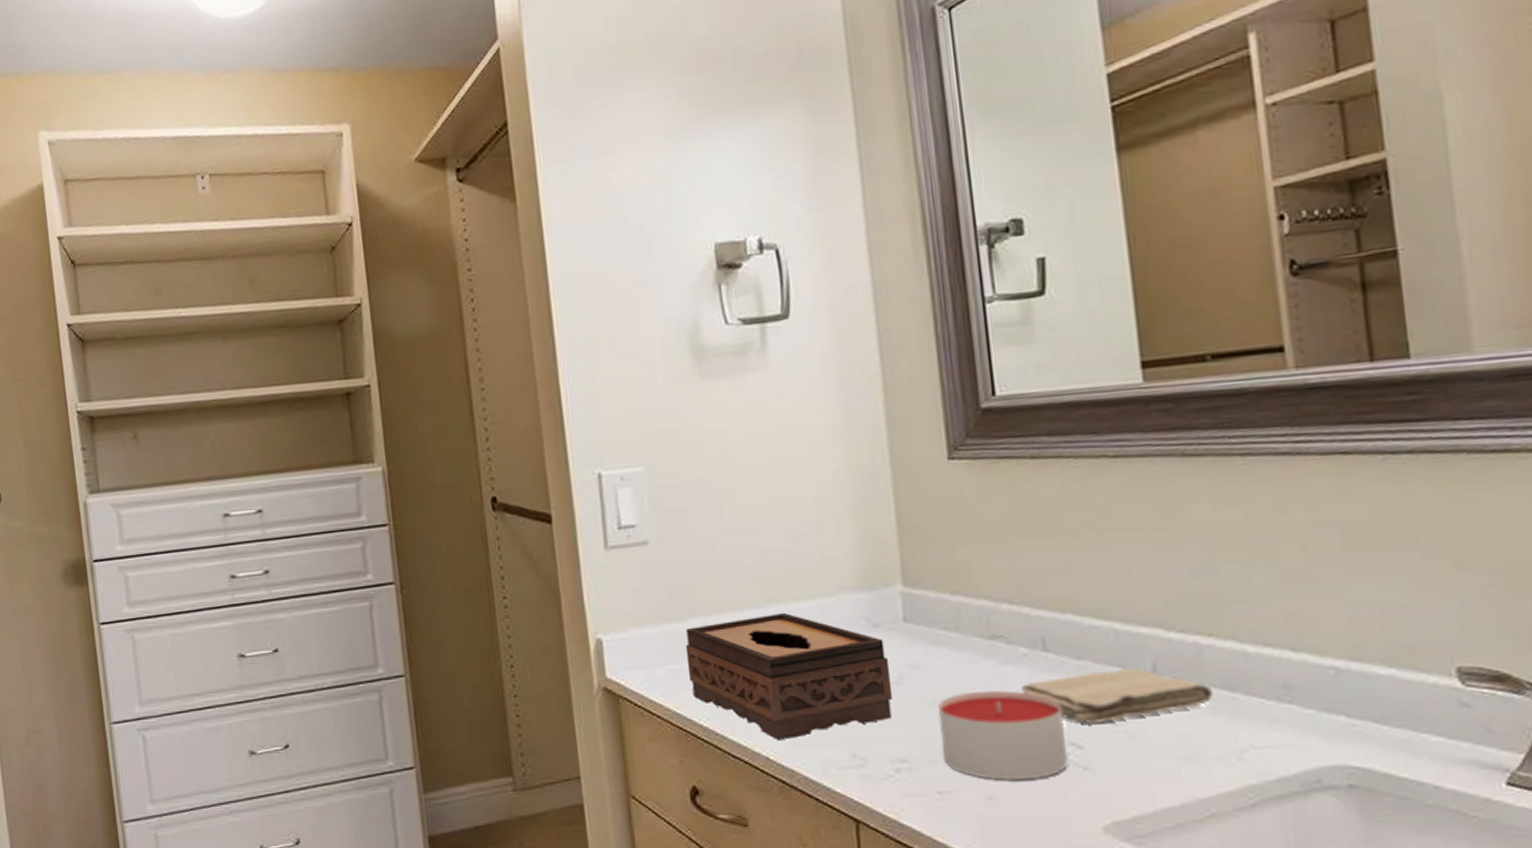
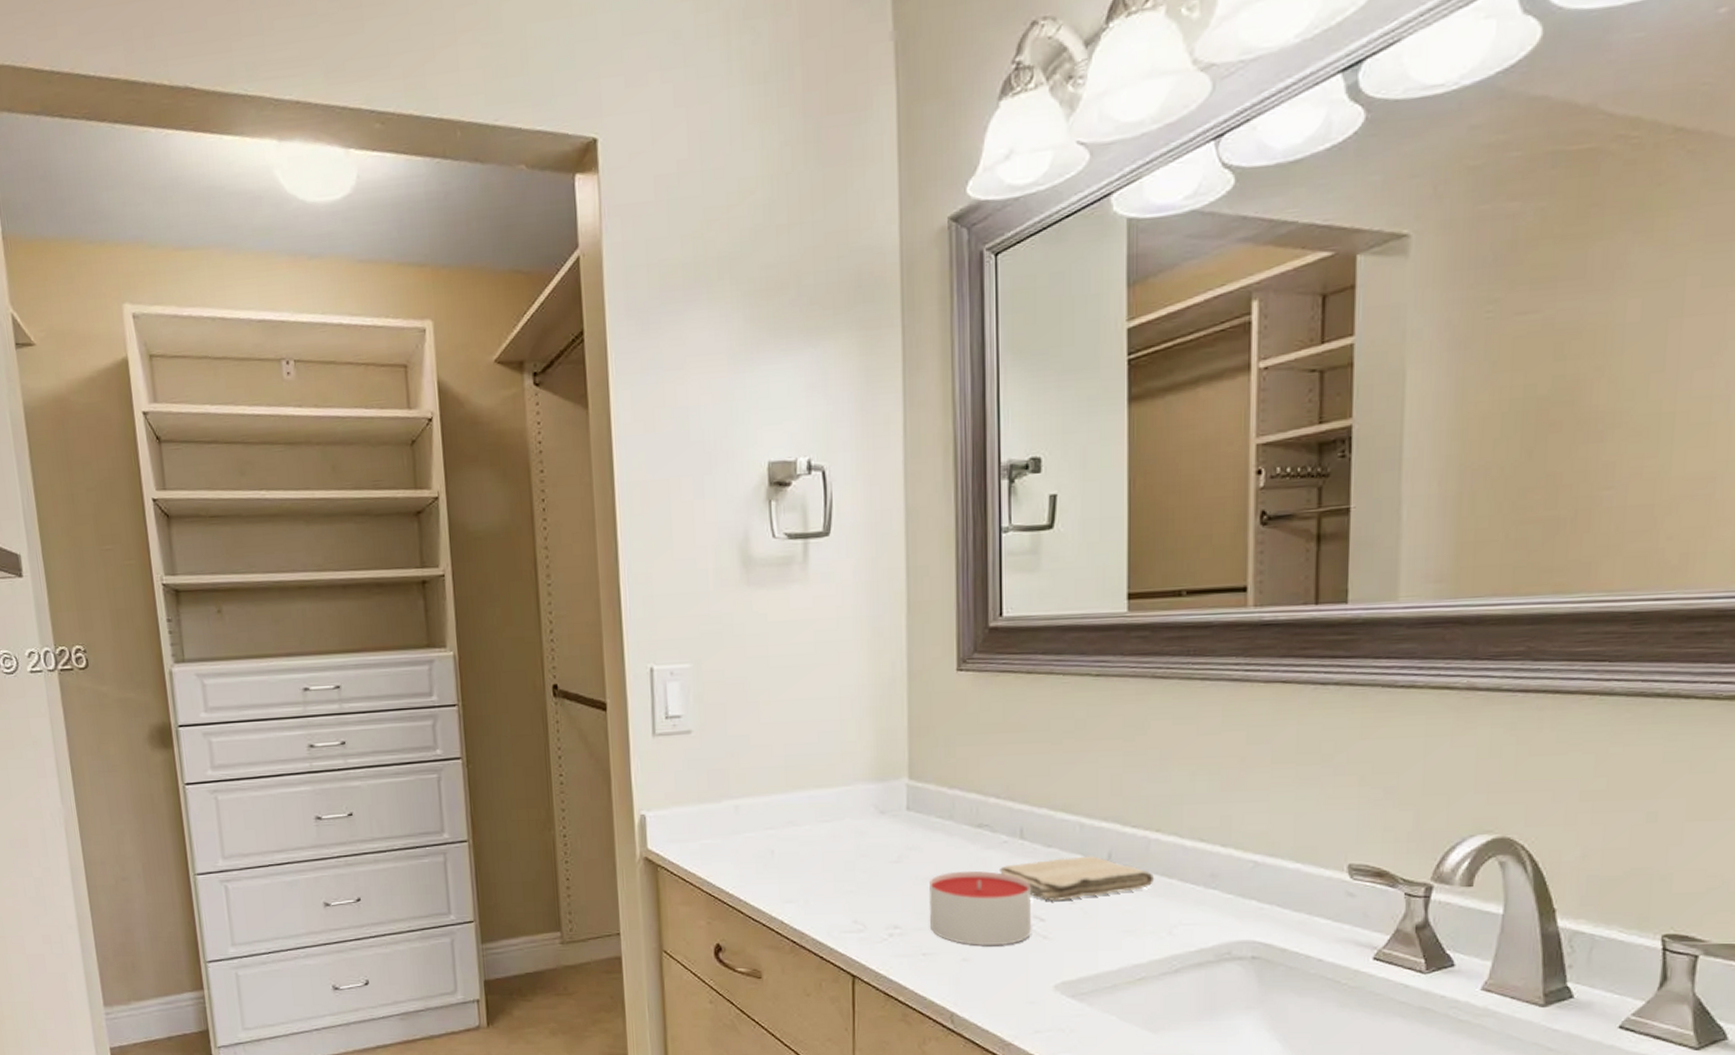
tissue box: present [685,612,893,741] -> none [718,798,892,908]

